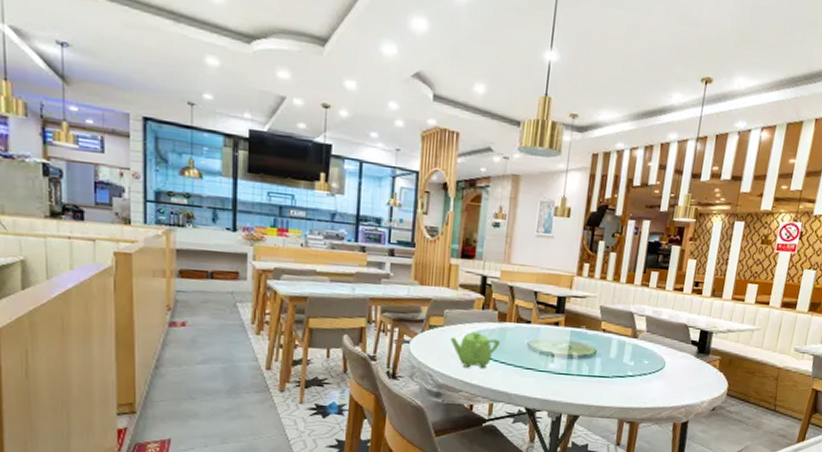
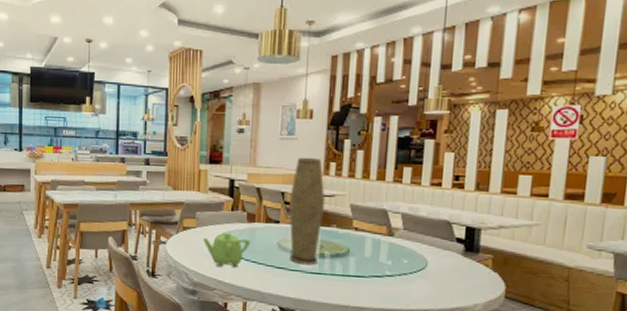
vase: none [538,256,577,366] -> present [289,157,326,266]

